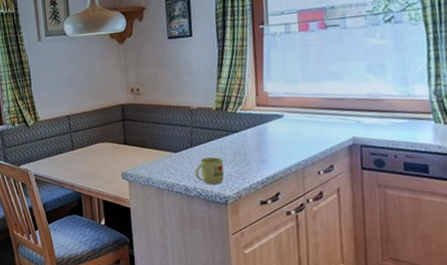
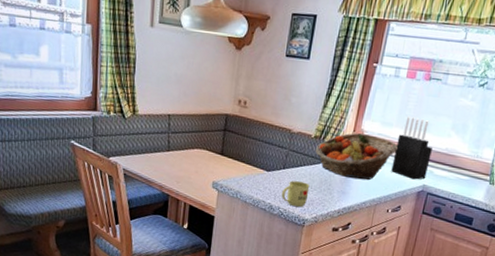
fruit basket: none [219,95,311,144] -> present [315,133,398,180]
knife block: none [307,68,354,134] -> present [391,115,433,180]

